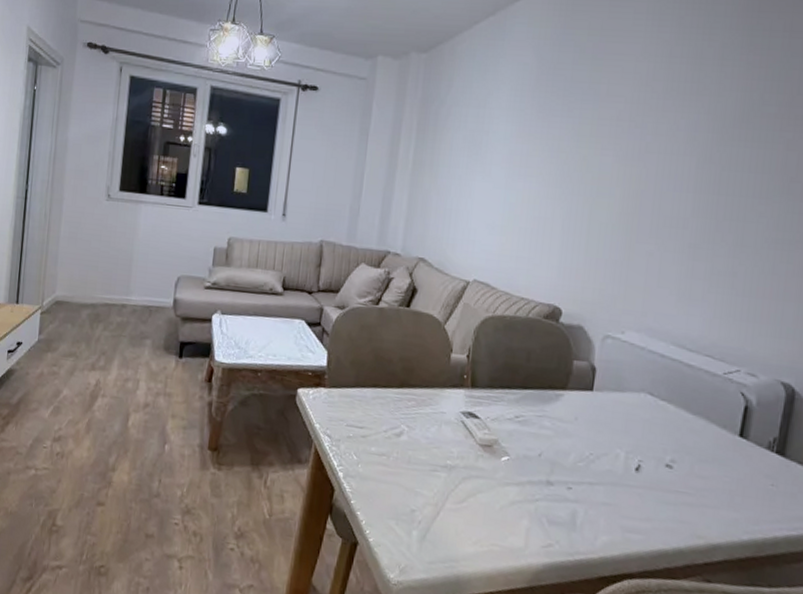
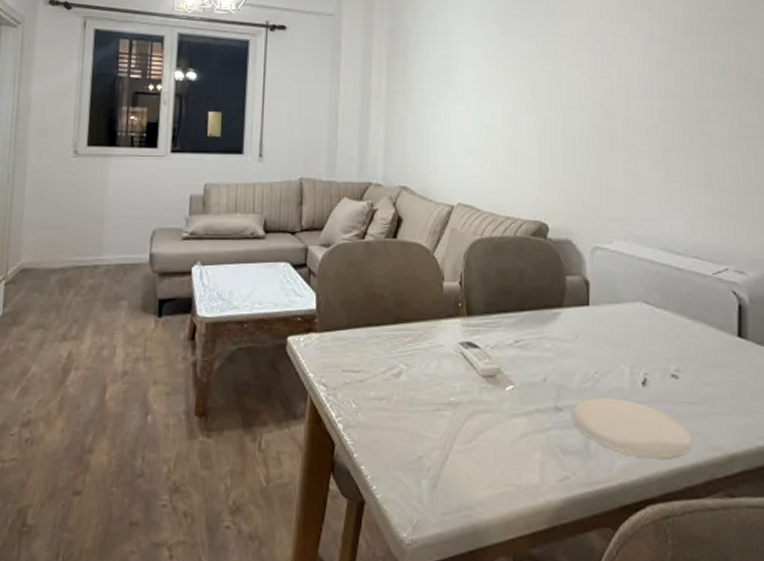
plate: none [561,476,678,541] -> present [570,397,693,460]

